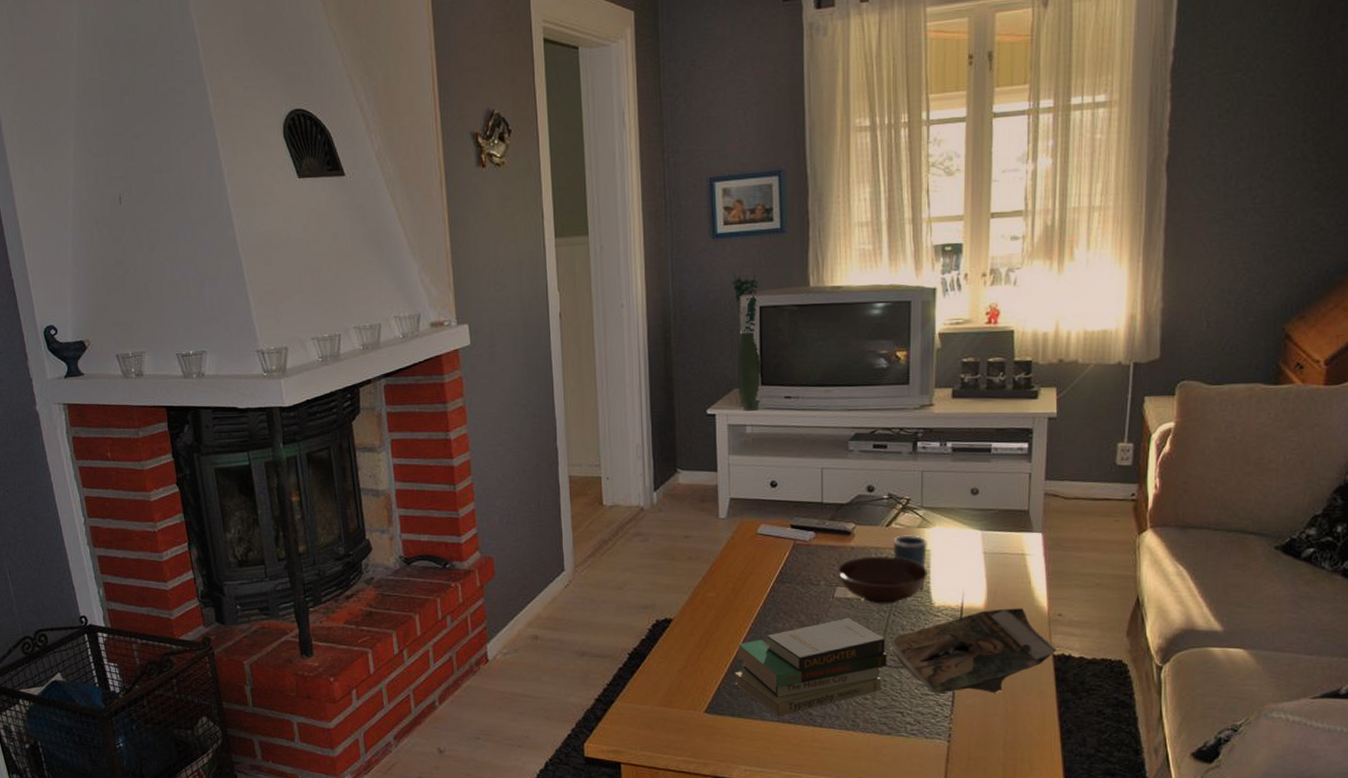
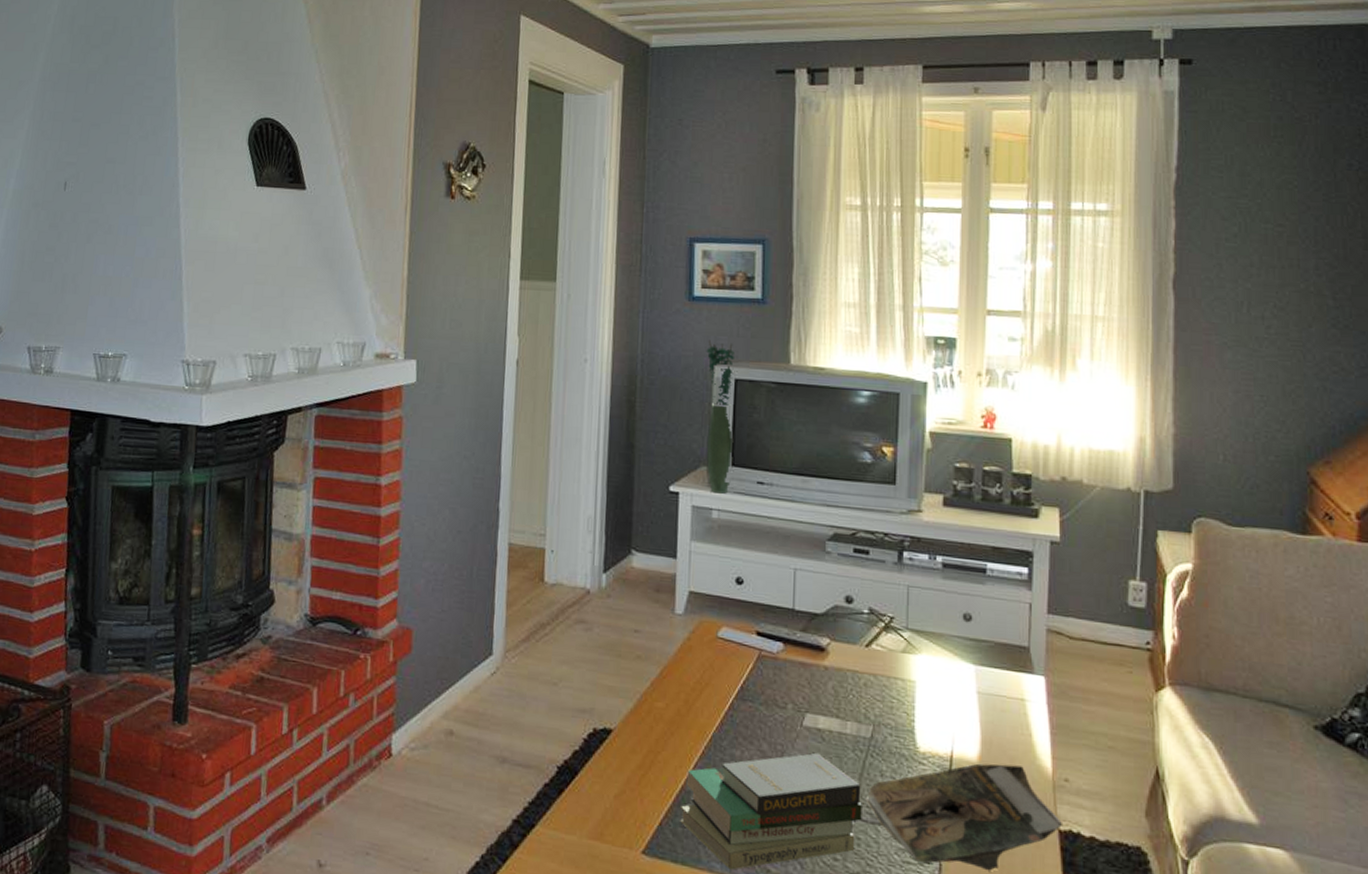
bowl: present [836,555,929,604] -> none [807,680,913,742]
mug: present [893,535,928,568] -> none [872,659,914,703]

